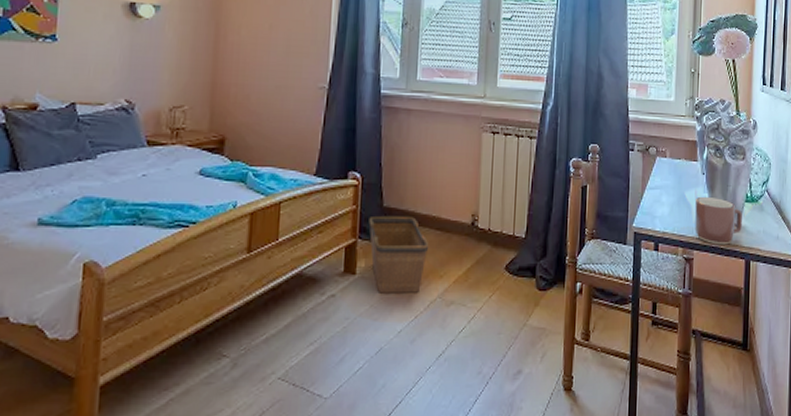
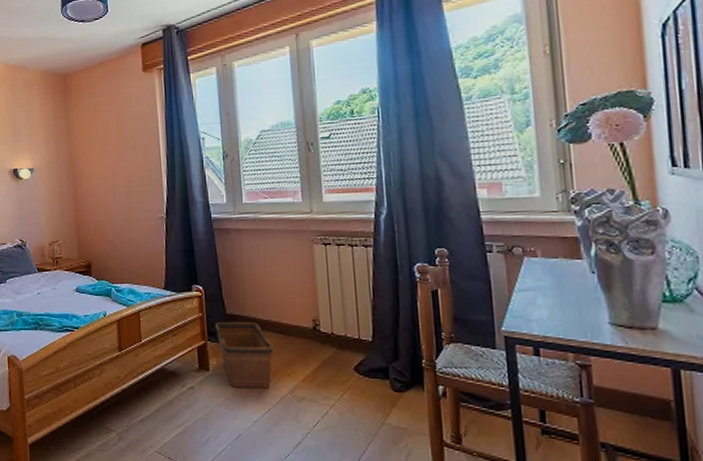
mug: present [695,196,742,245] -> none [586,297,661,351]

